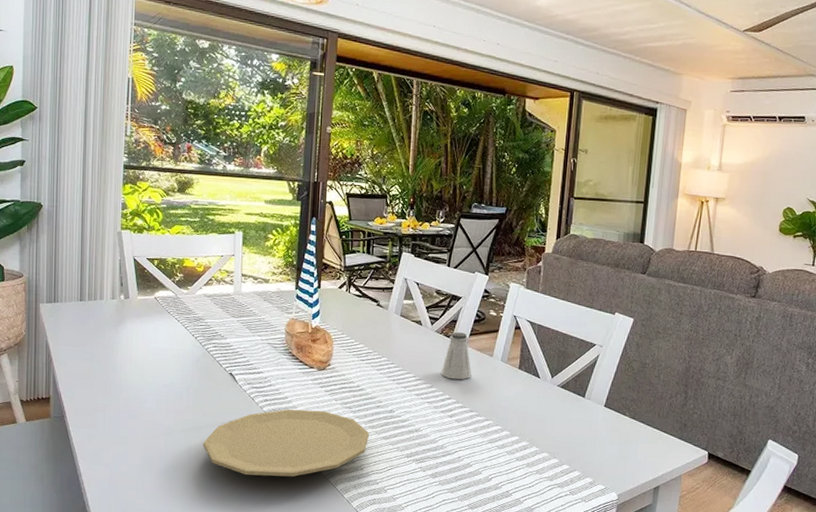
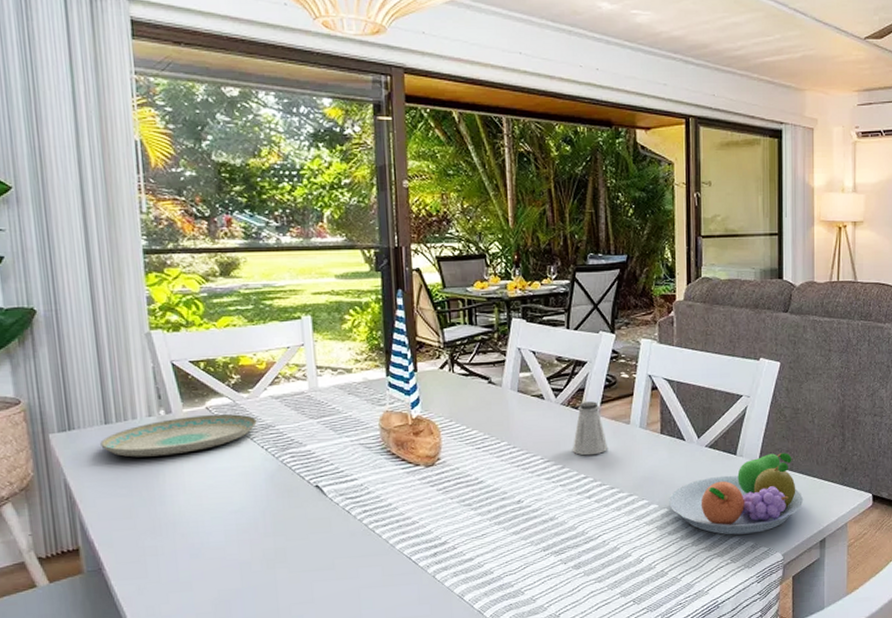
plate: none [75,303,191,333] -> present [100,414,257,458]
plate: present [203,409,370,477] -> none [291,513,497,602]
fruit bowl: none [520,401,643,472] -> present [669,453,804,535]

